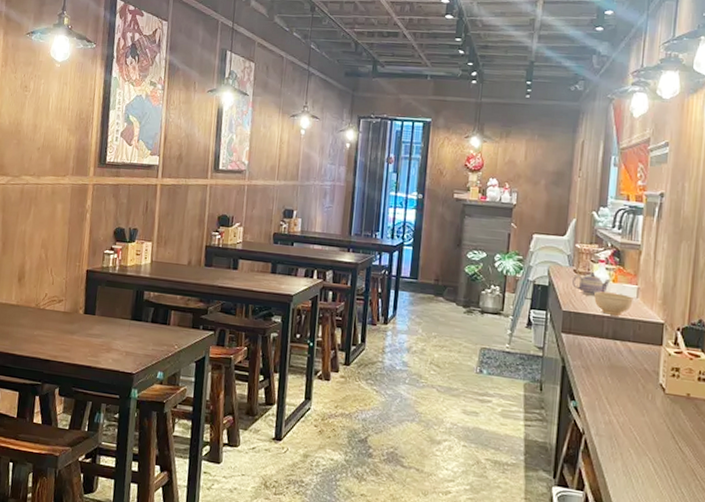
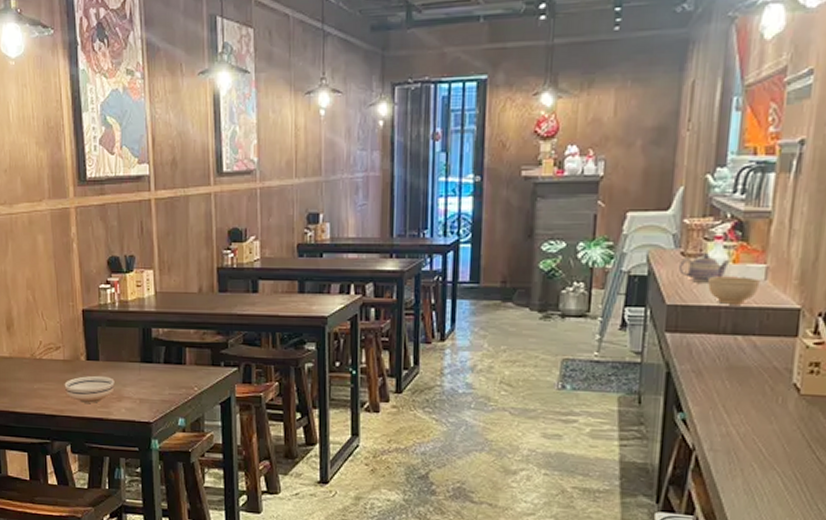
bowl: none [61,327,106,352] -> present [64,375,115,403]

